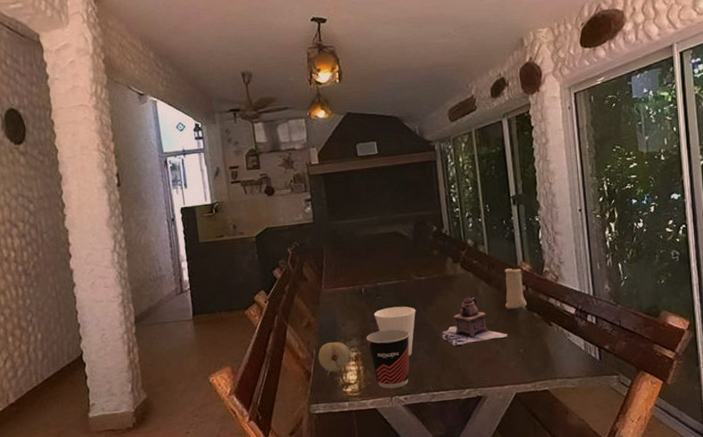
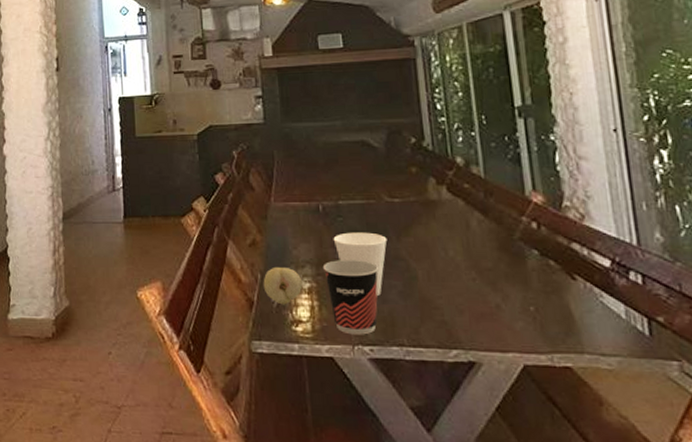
teapot: present [441,297,508,347] -> none [420,229,512,292]
candle: present [505,265,527,310] -> none [507,194,539,252]

